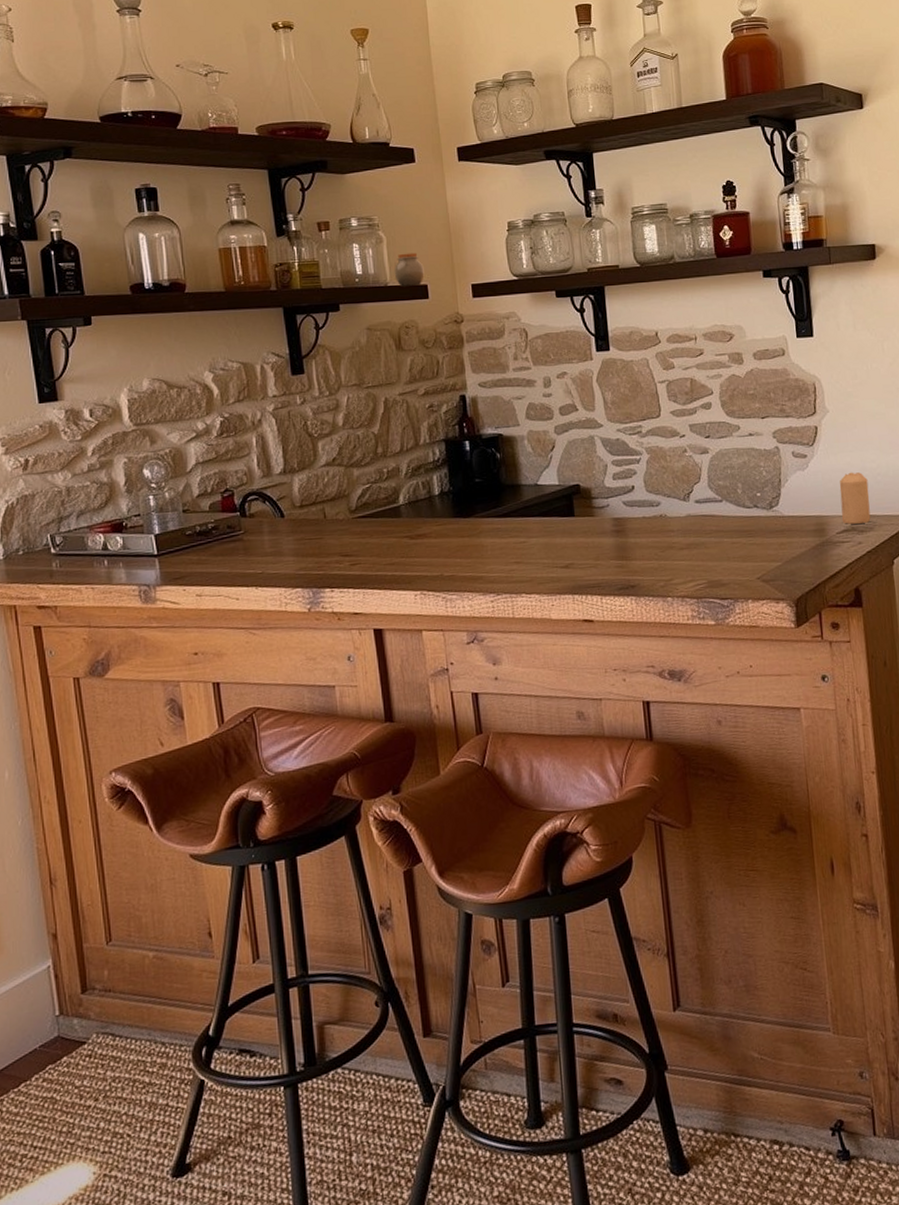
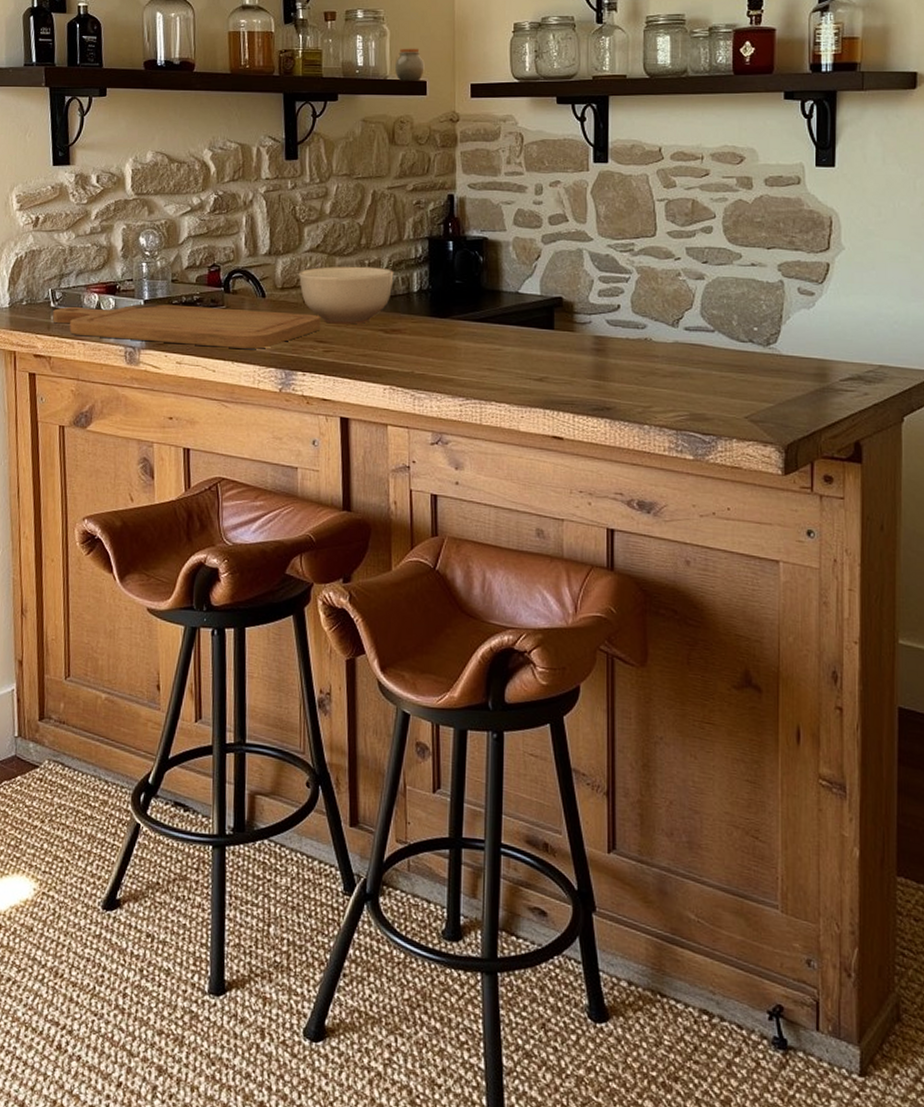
chopping board: none [54,528,345,580] -> present [53,303,321,349]
bowl: none [316,474,414,536] -> present [298,266,394,325]
candle: present [839,472,871,524] -> none [848,316,882,373]

